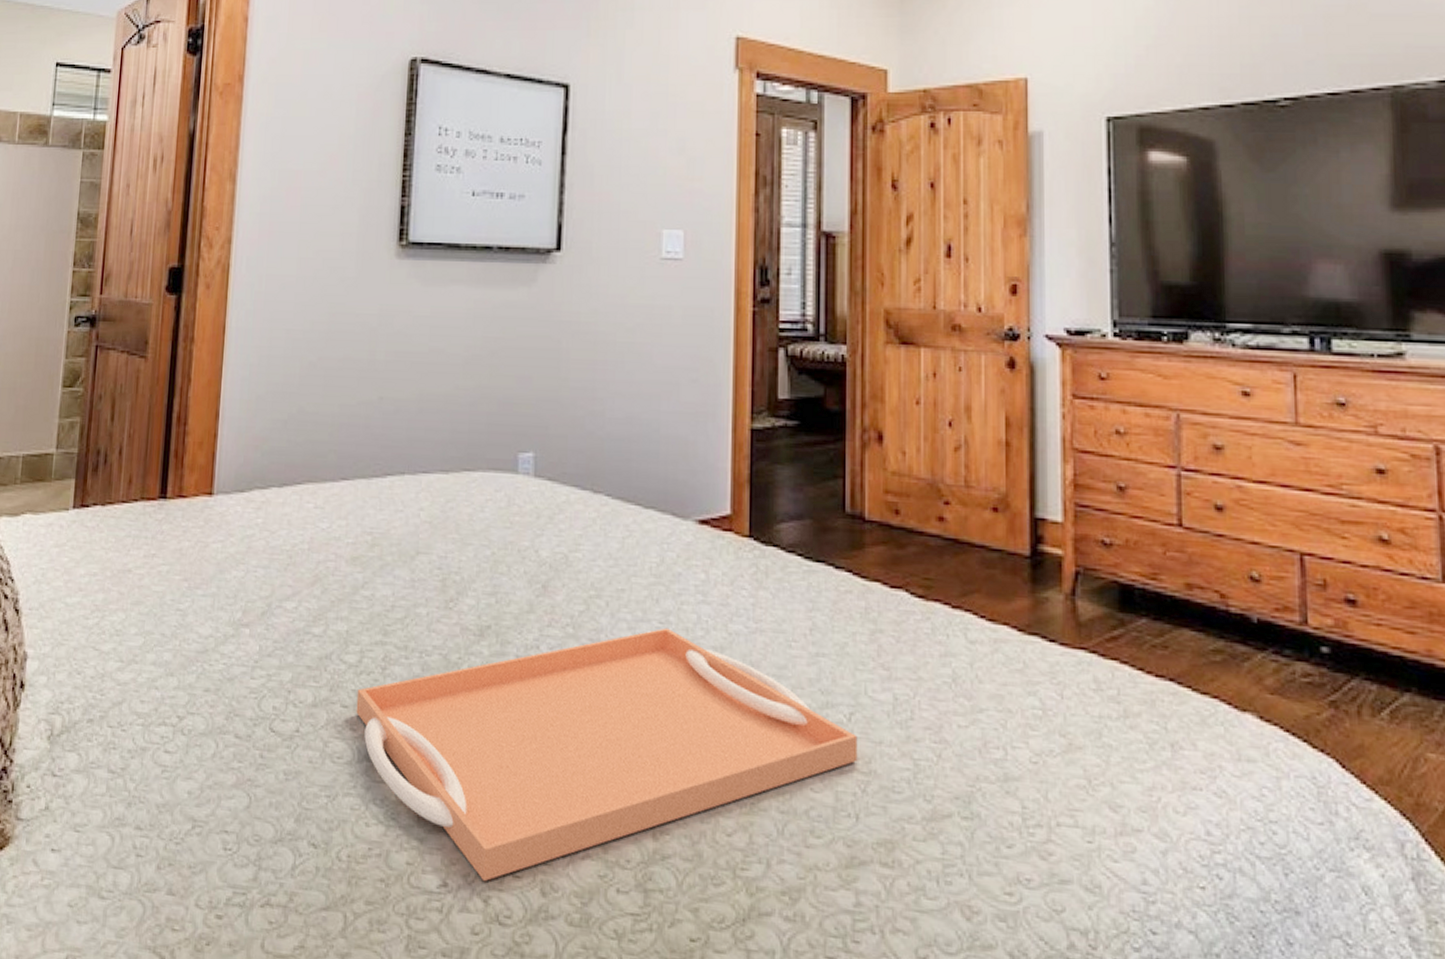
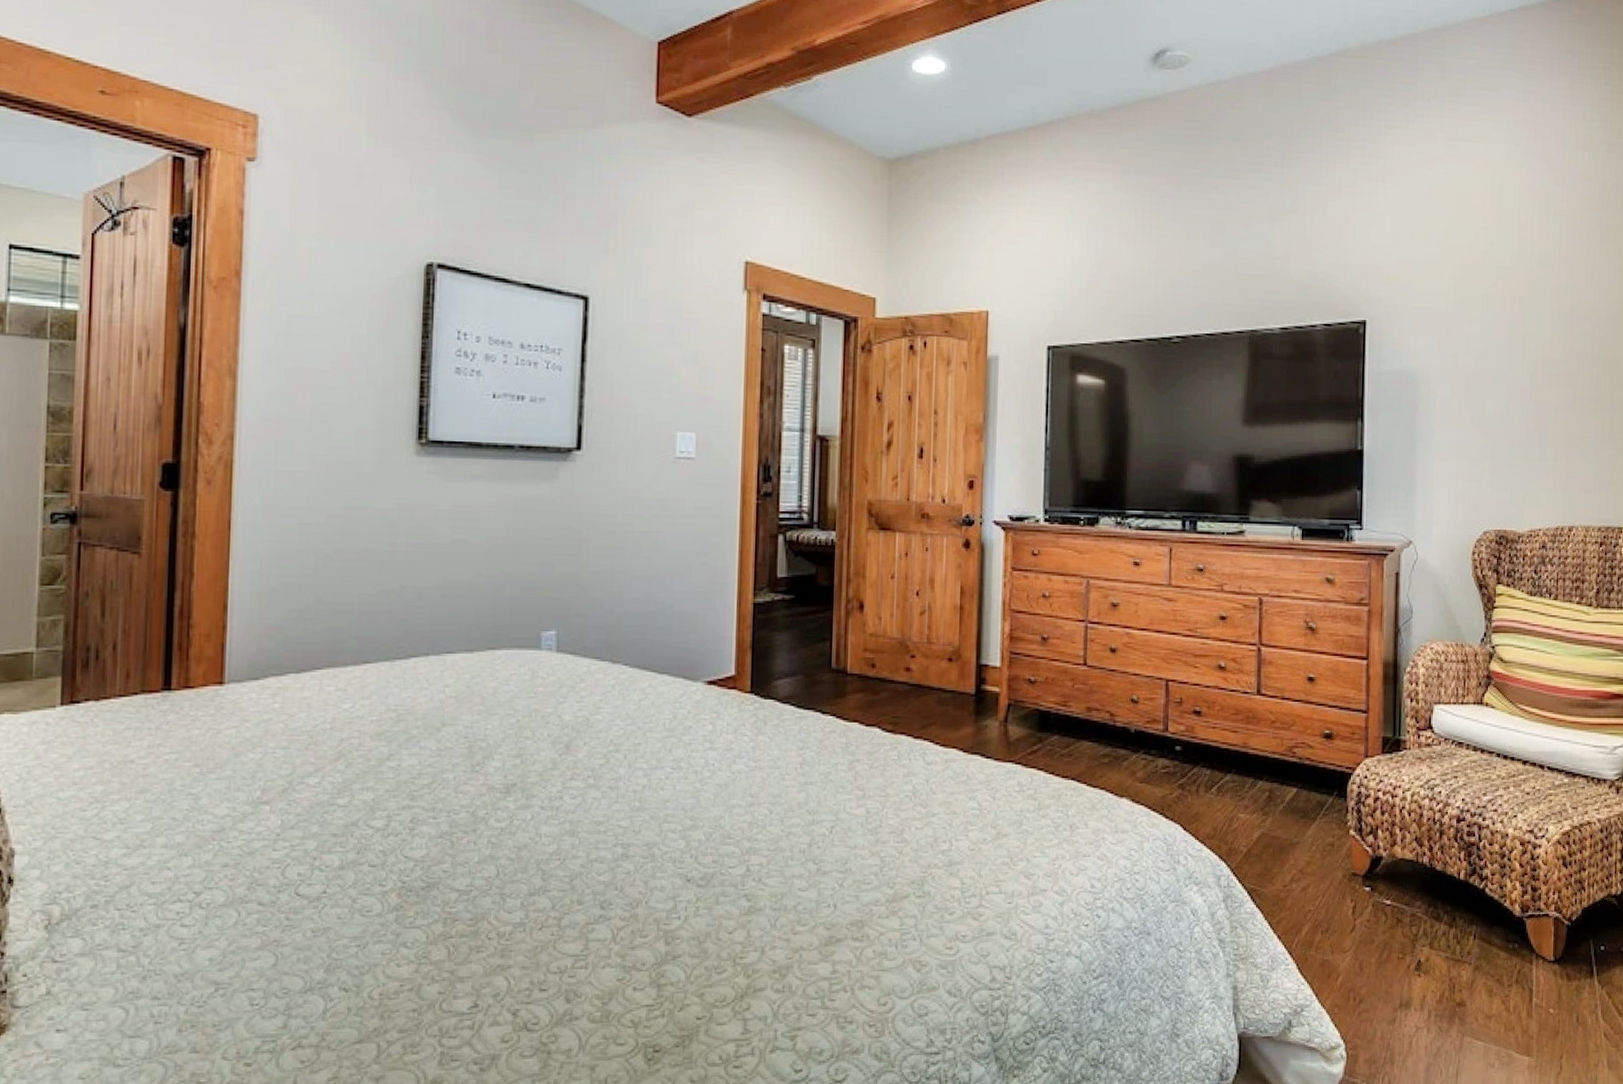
serving tray: present [356,627,858,881] -> none [384,772,837,997]

